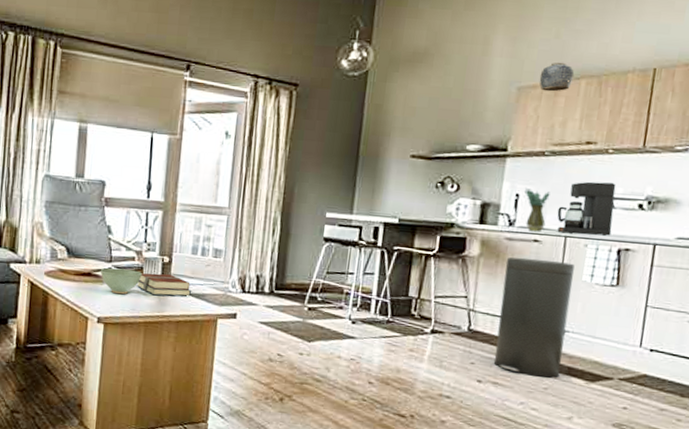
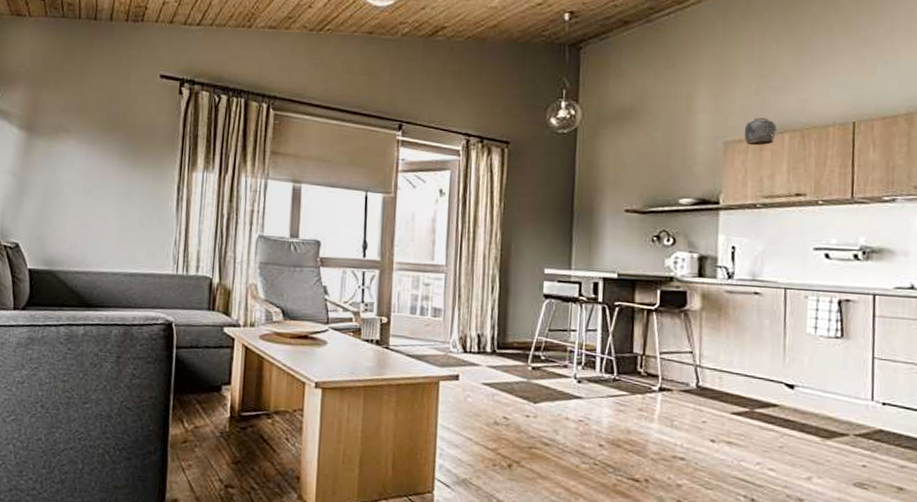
bowl: present [100,267,142,295] -> none [316,329,360,358]
books: present [136,273,192,297] -> none [354,334,412,358]
pedal bin: present [494,257,575,378] -> none [725,310,798,436]
vase: present [525,187,551,232] -> none [740,239,766,285]
coffee maker: present [557,181,616,237] -> none [774,233,830,288]

